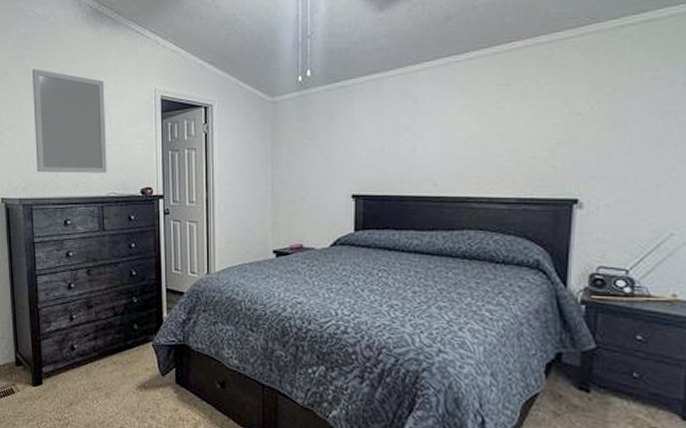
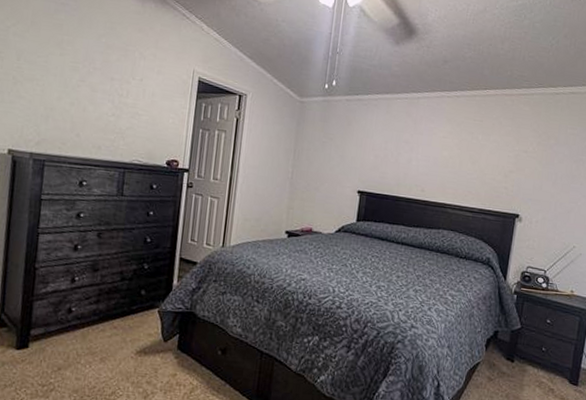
home mirror: present [32,69,107,174] -> none [56,26,143,140]

